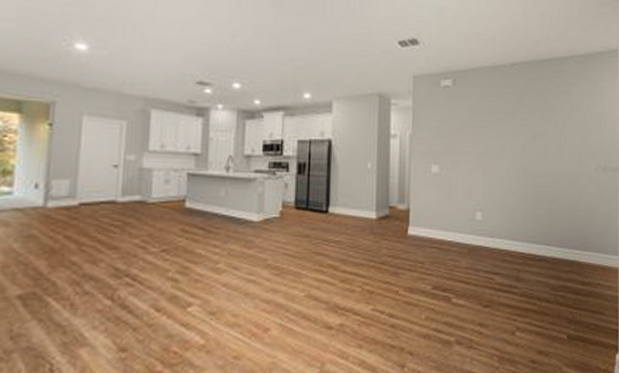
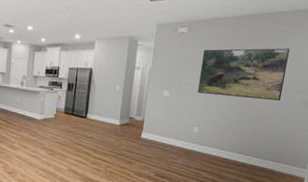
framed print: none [474,101,575,168] -> present [197,48,290,101]

